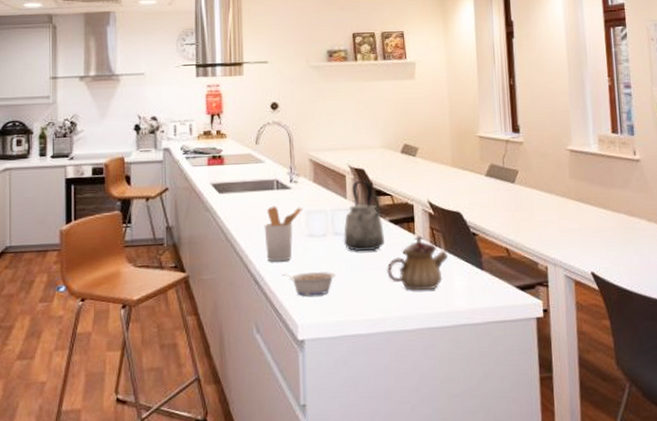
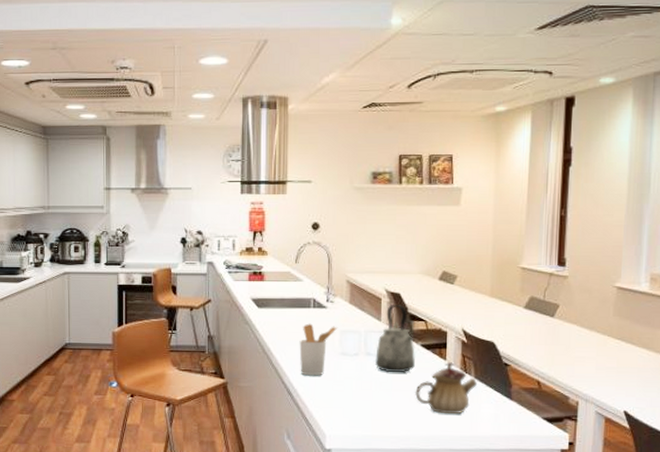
legume: present [281,271,336,296] -> none [313,386,365,410]

